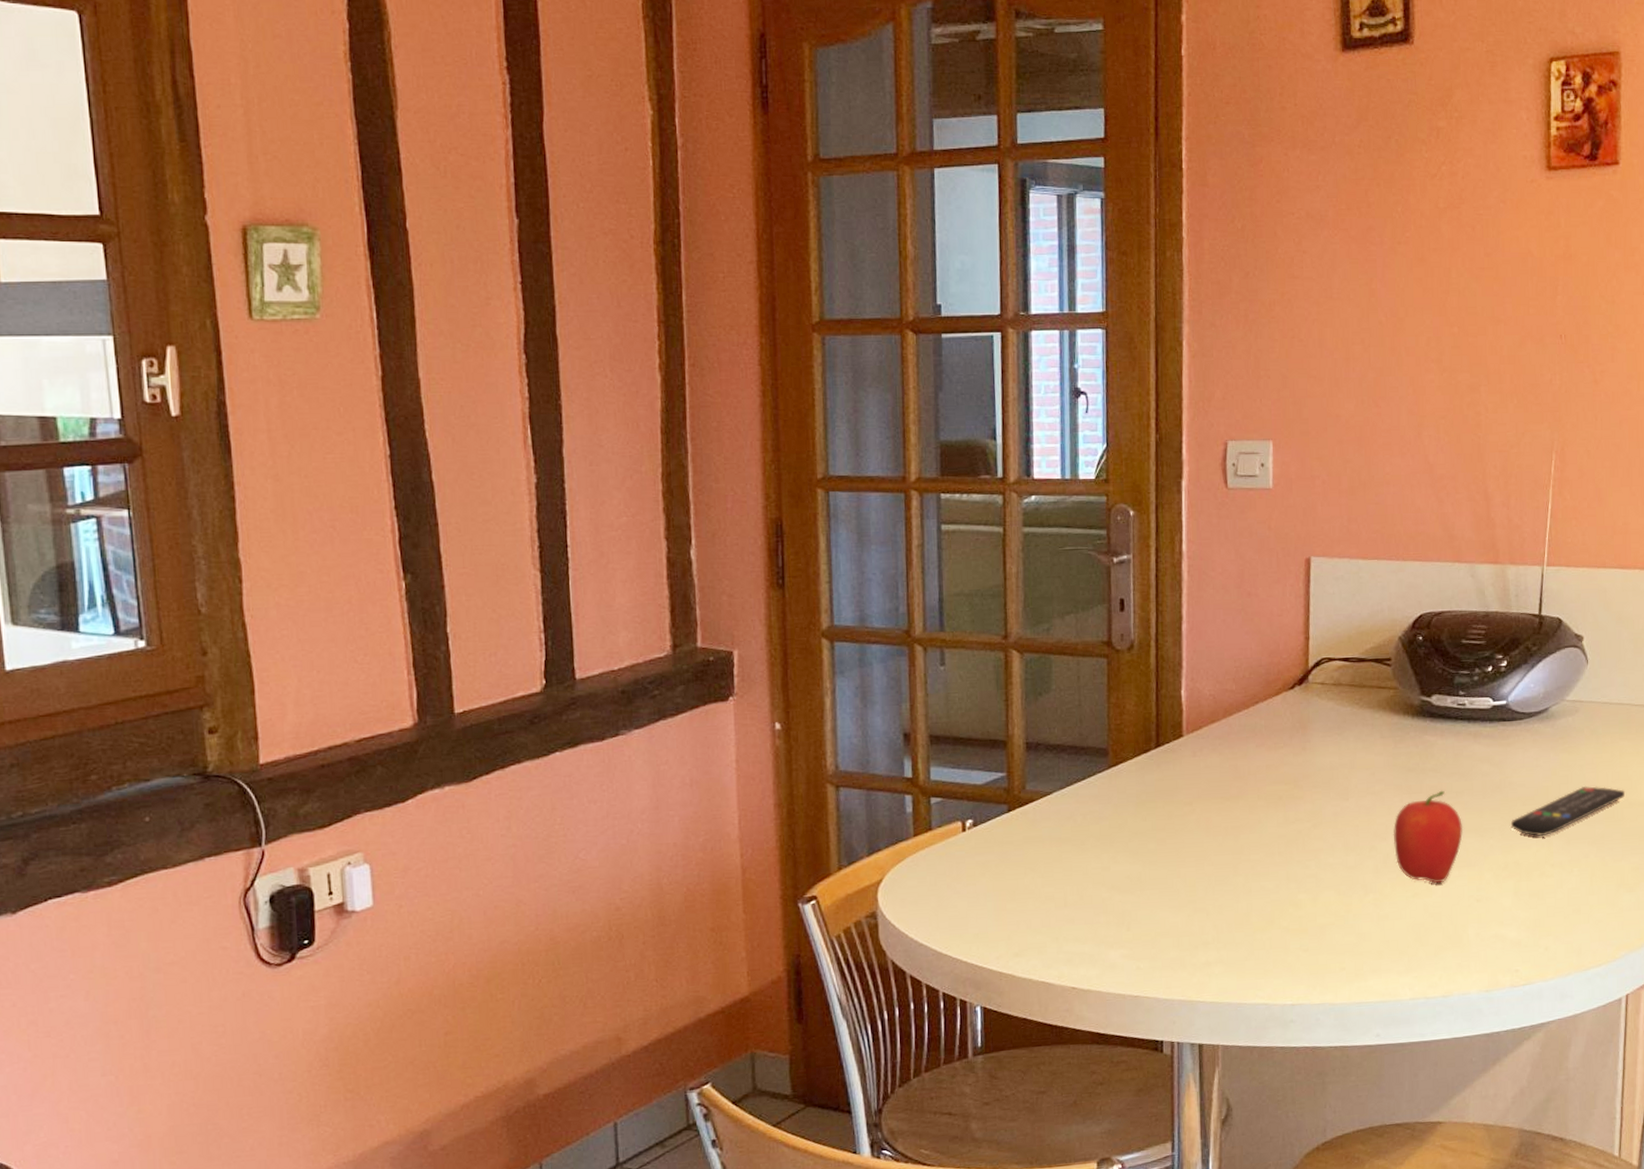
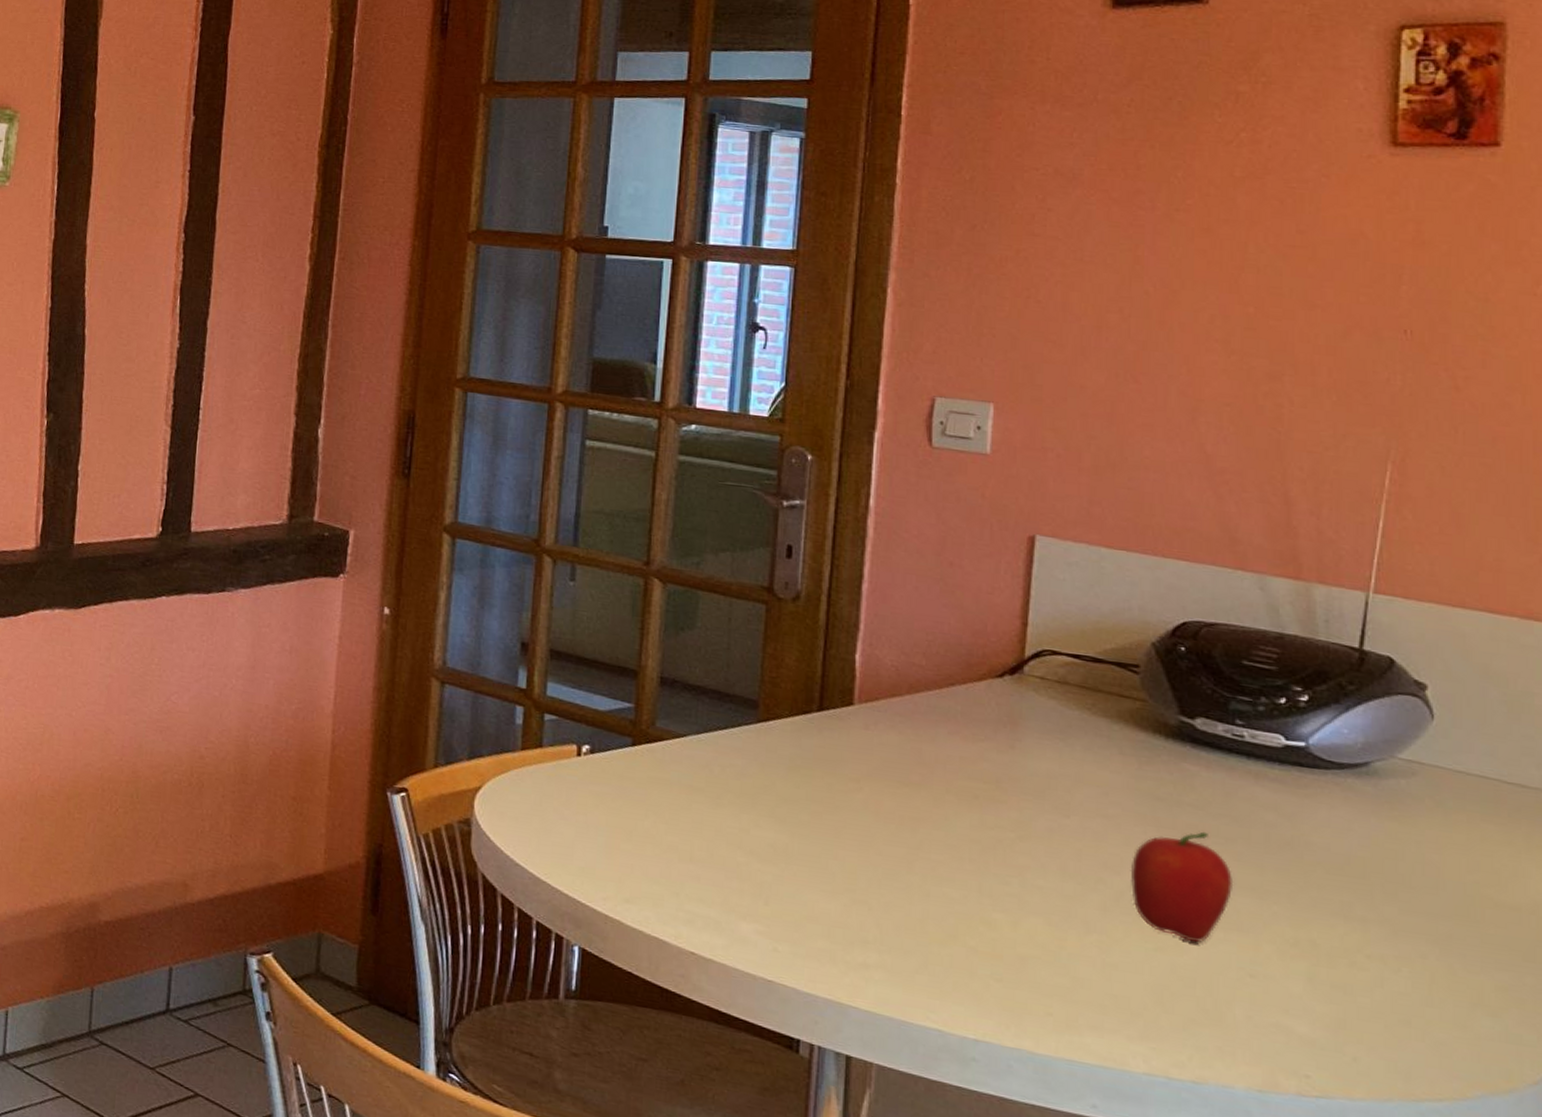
remote control: present [1510,785,1626,836] -> none [1305,868,1489,918]

